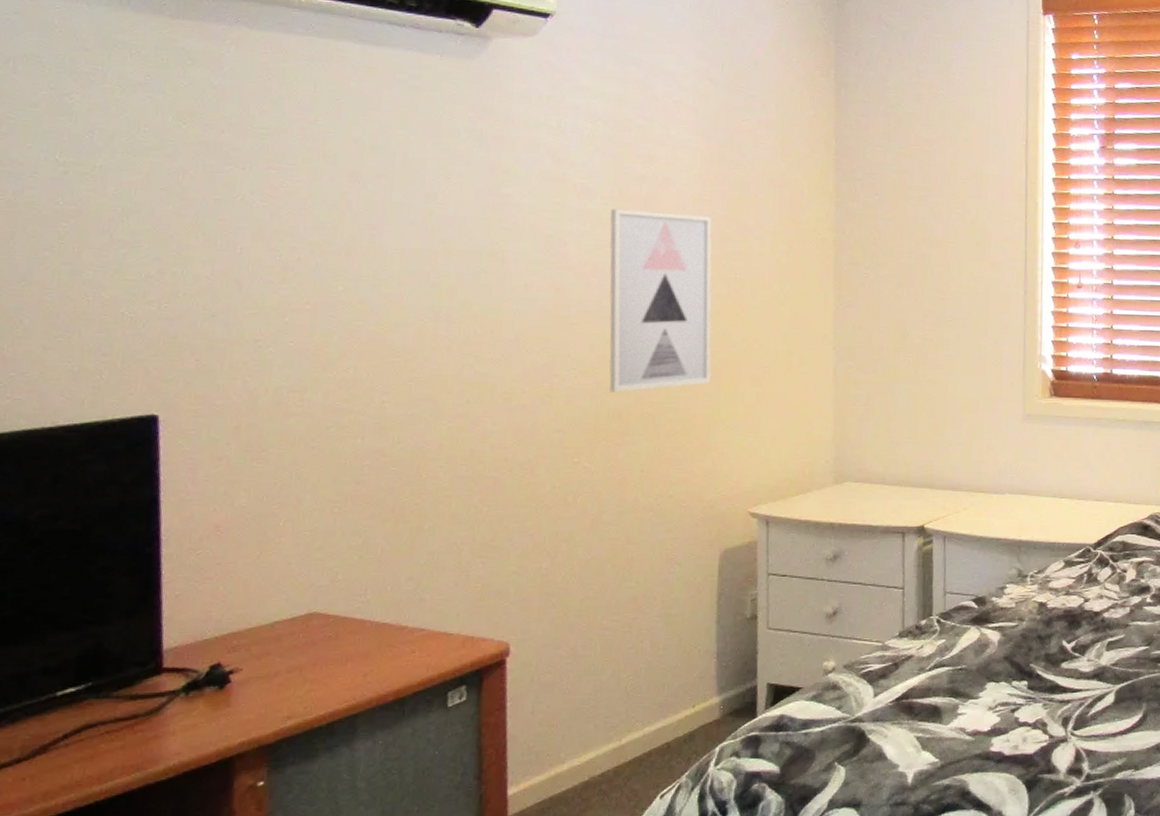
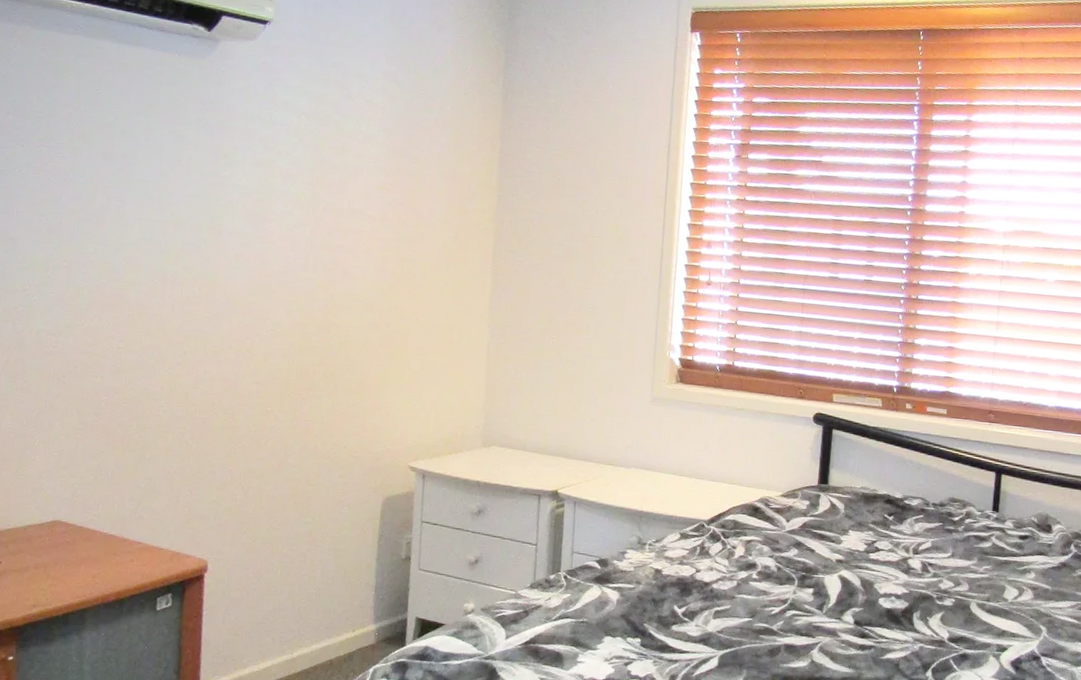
wall art: present [609,208,713,392] -> none [299,192,392,353]

